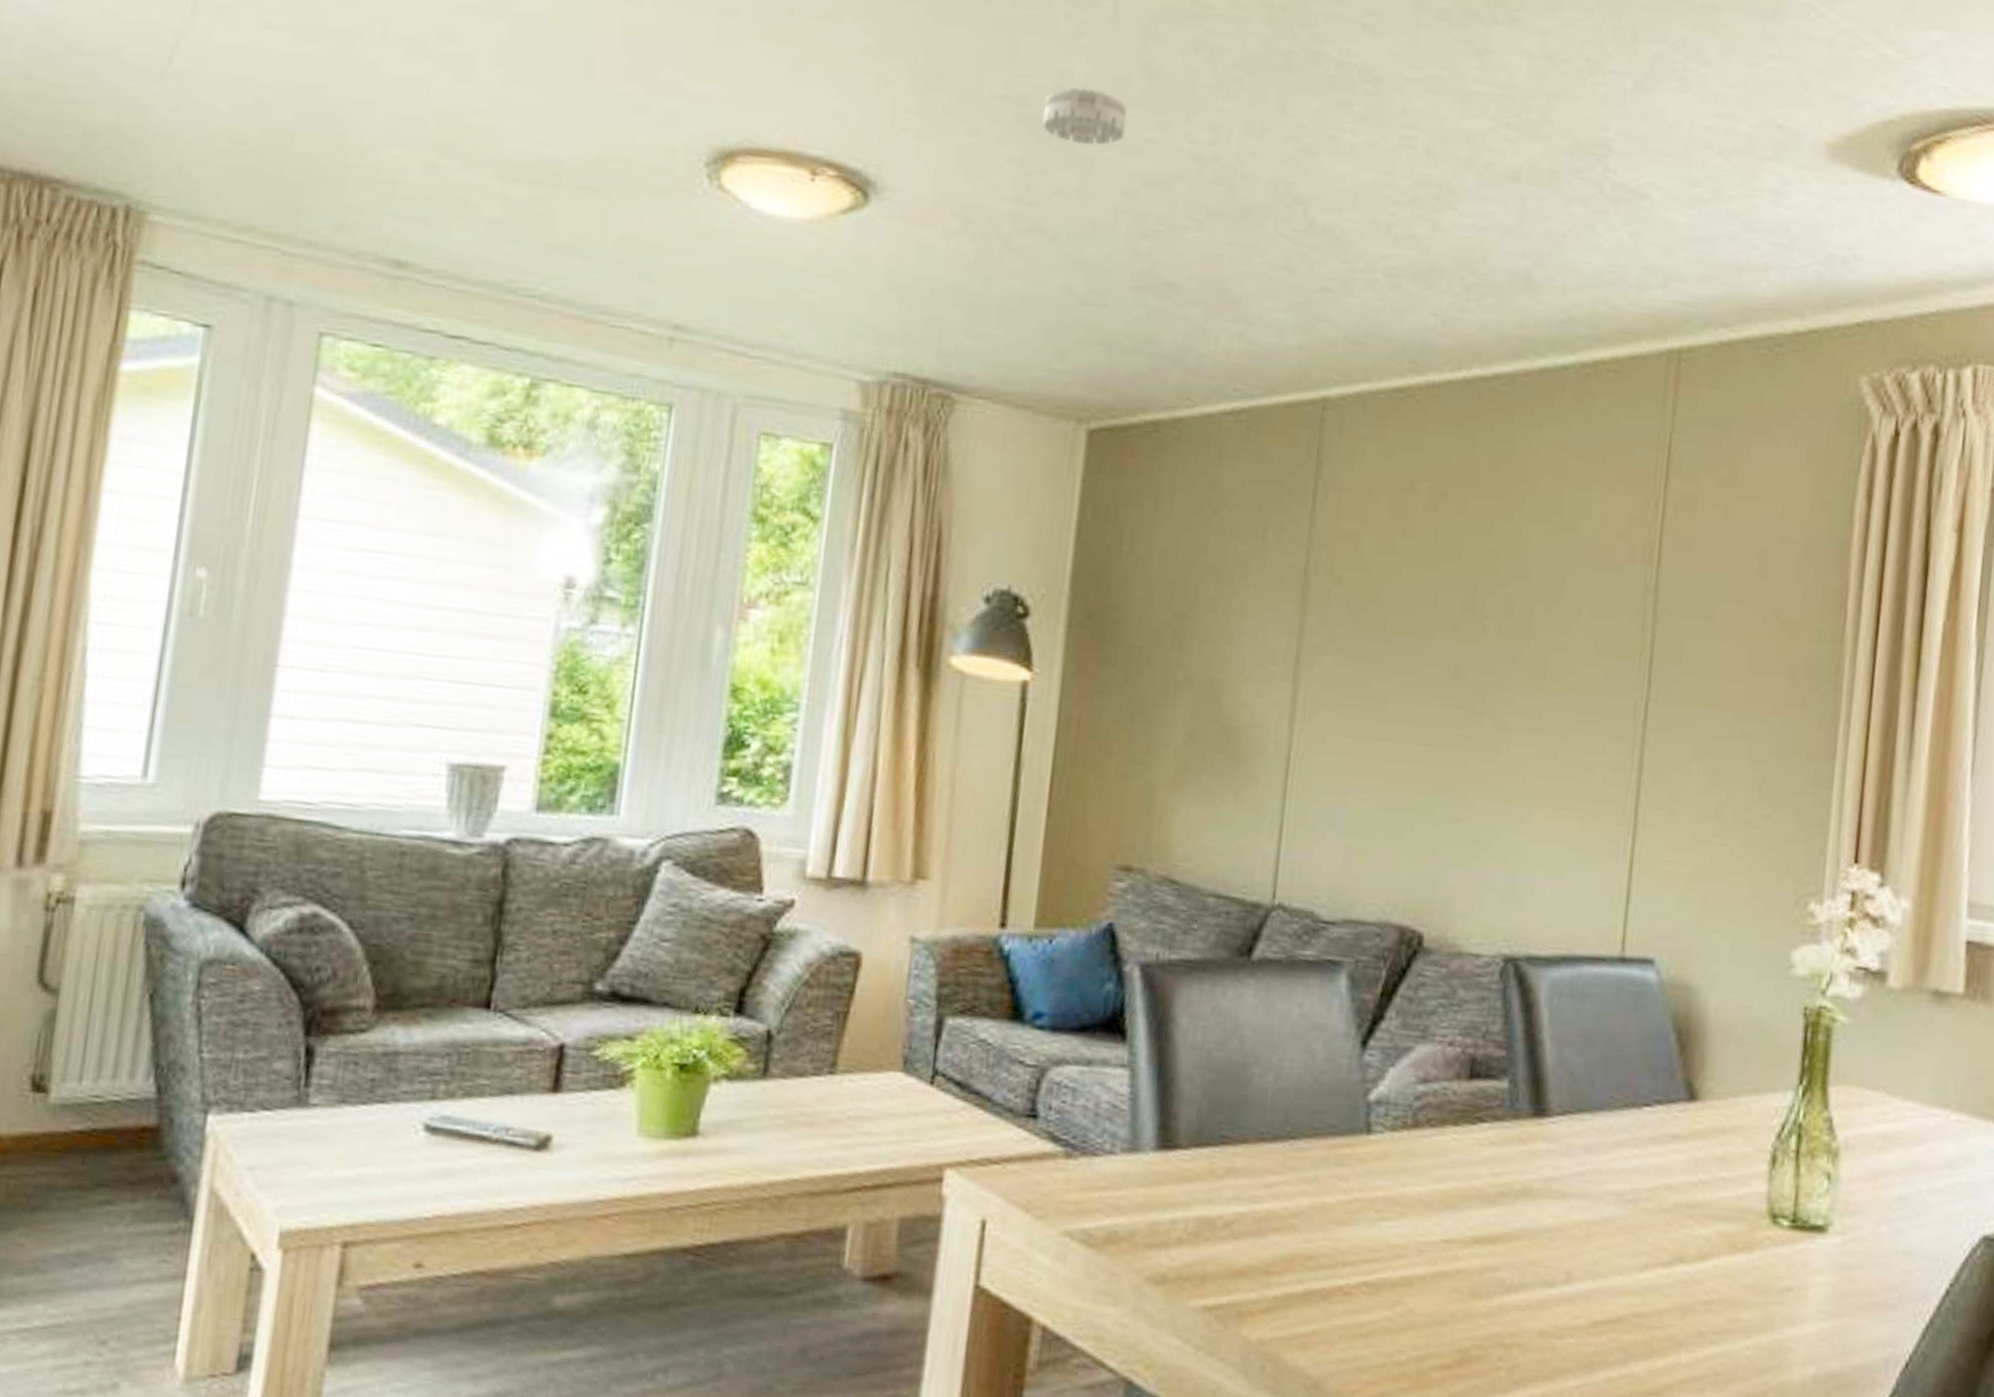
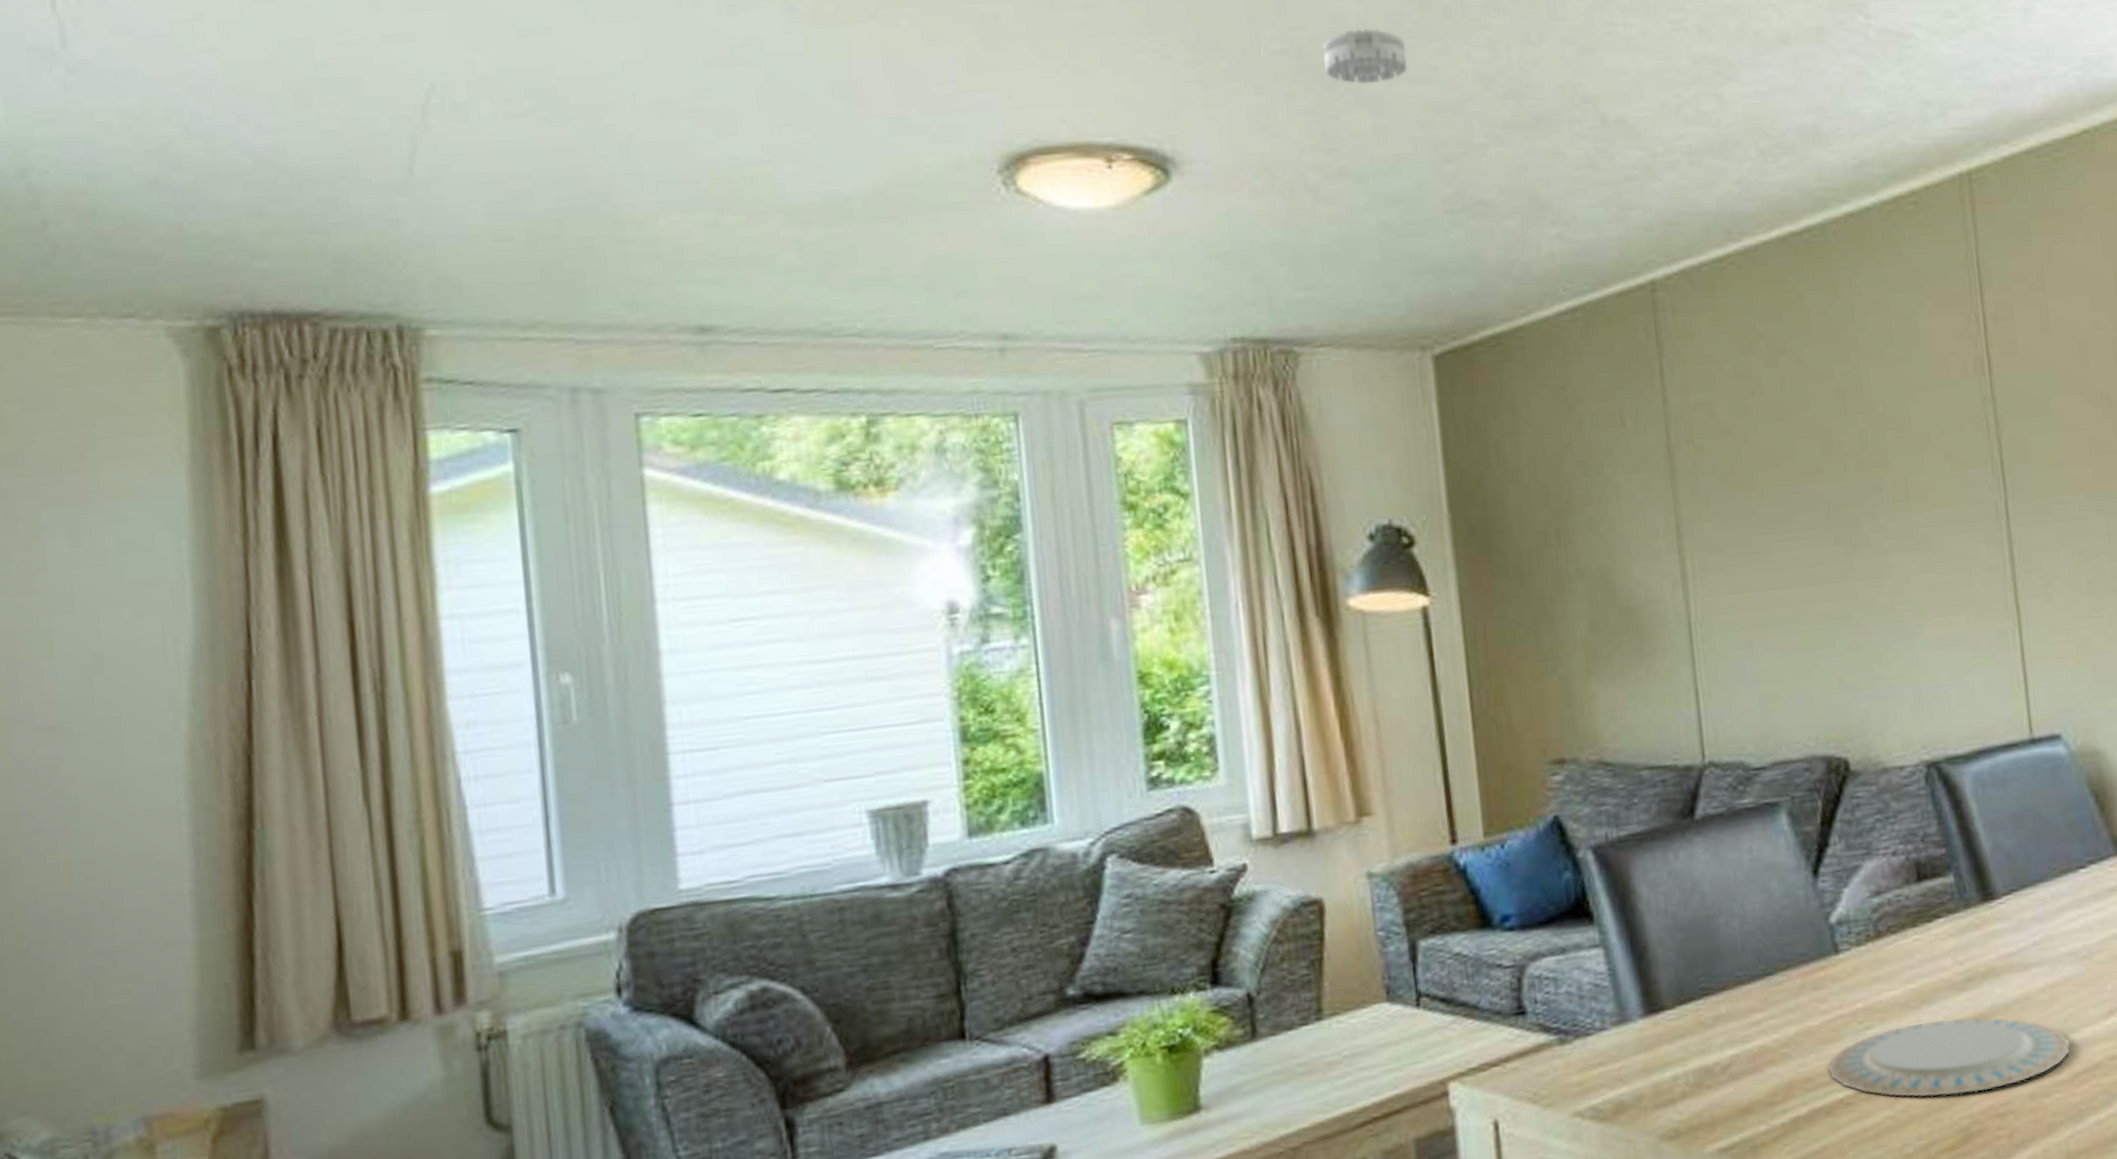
plate: none [1333,1225,1596,1318] -> present [1827,1017,2071,1098]

